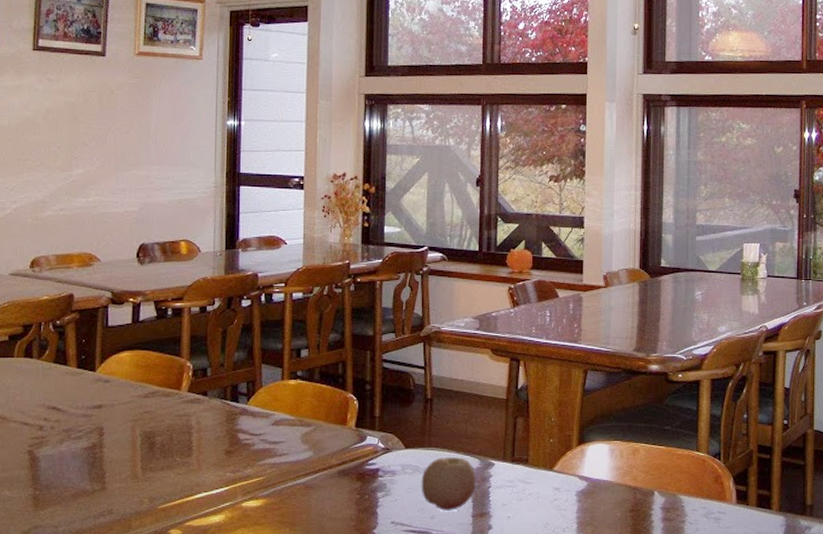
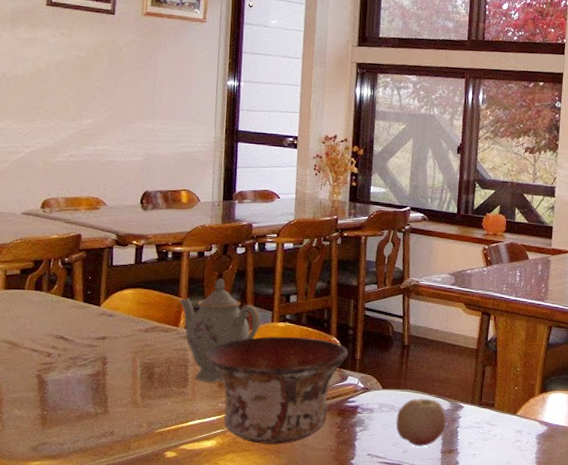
teapot: none [180,335,270,450] -> present [179,278,261,383]
bowl: none [212,395,366,516] -> present [206,336,348,444]

